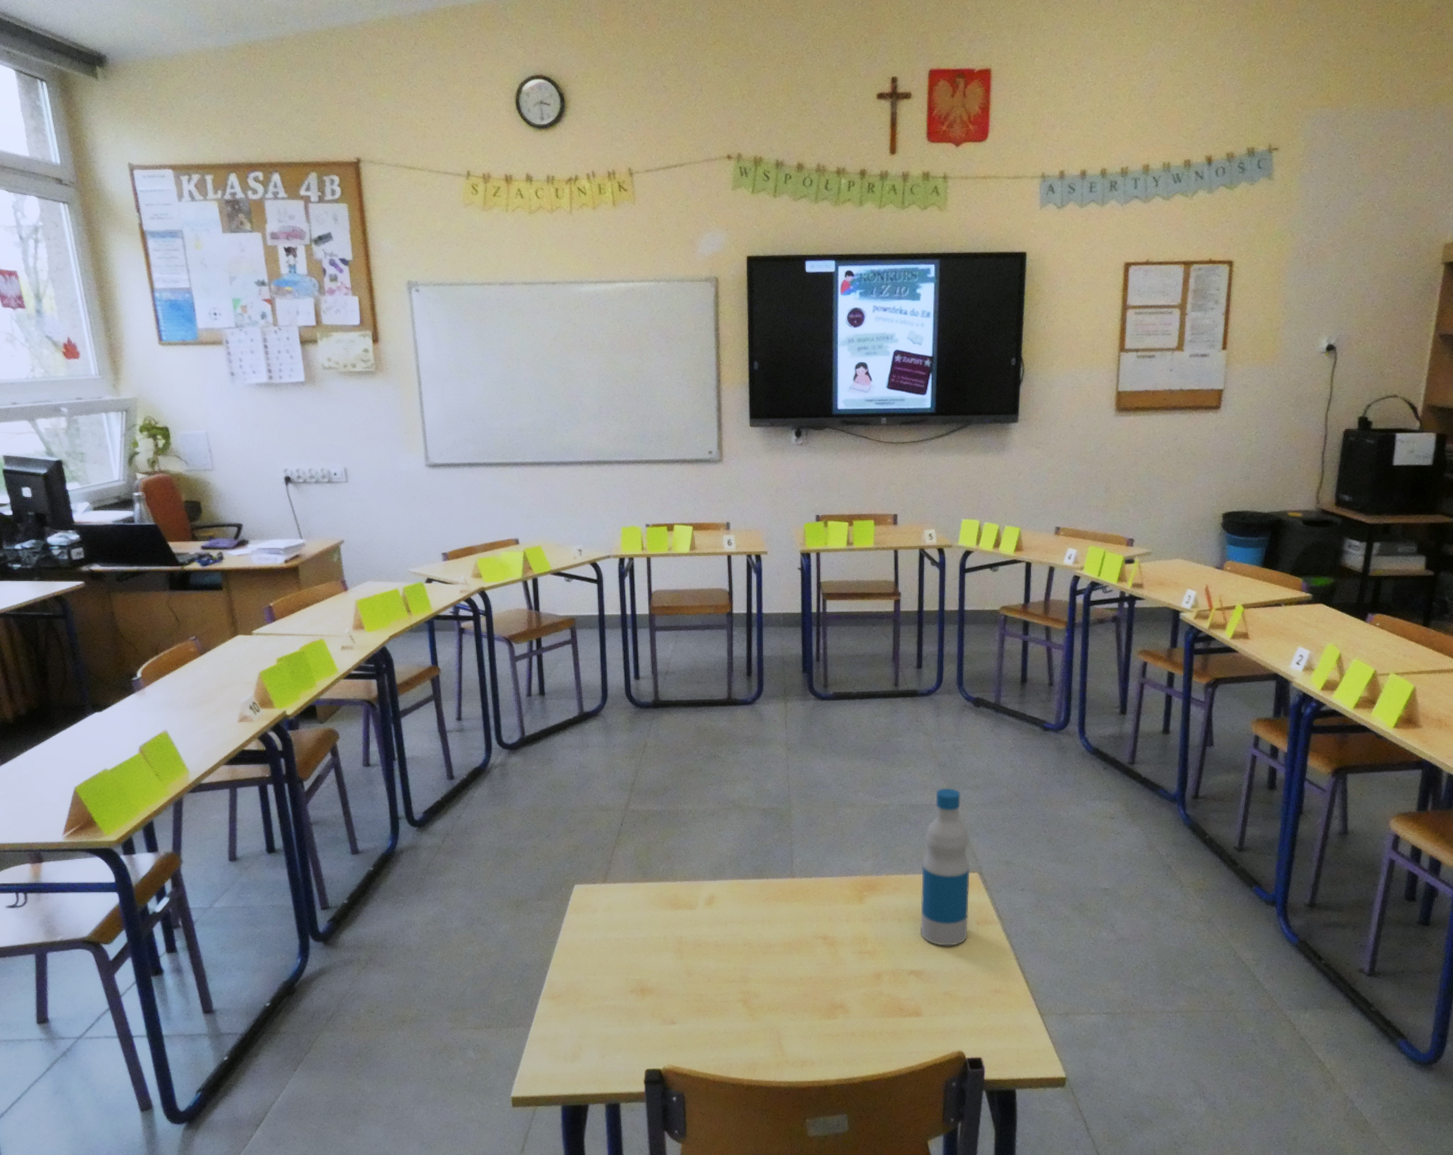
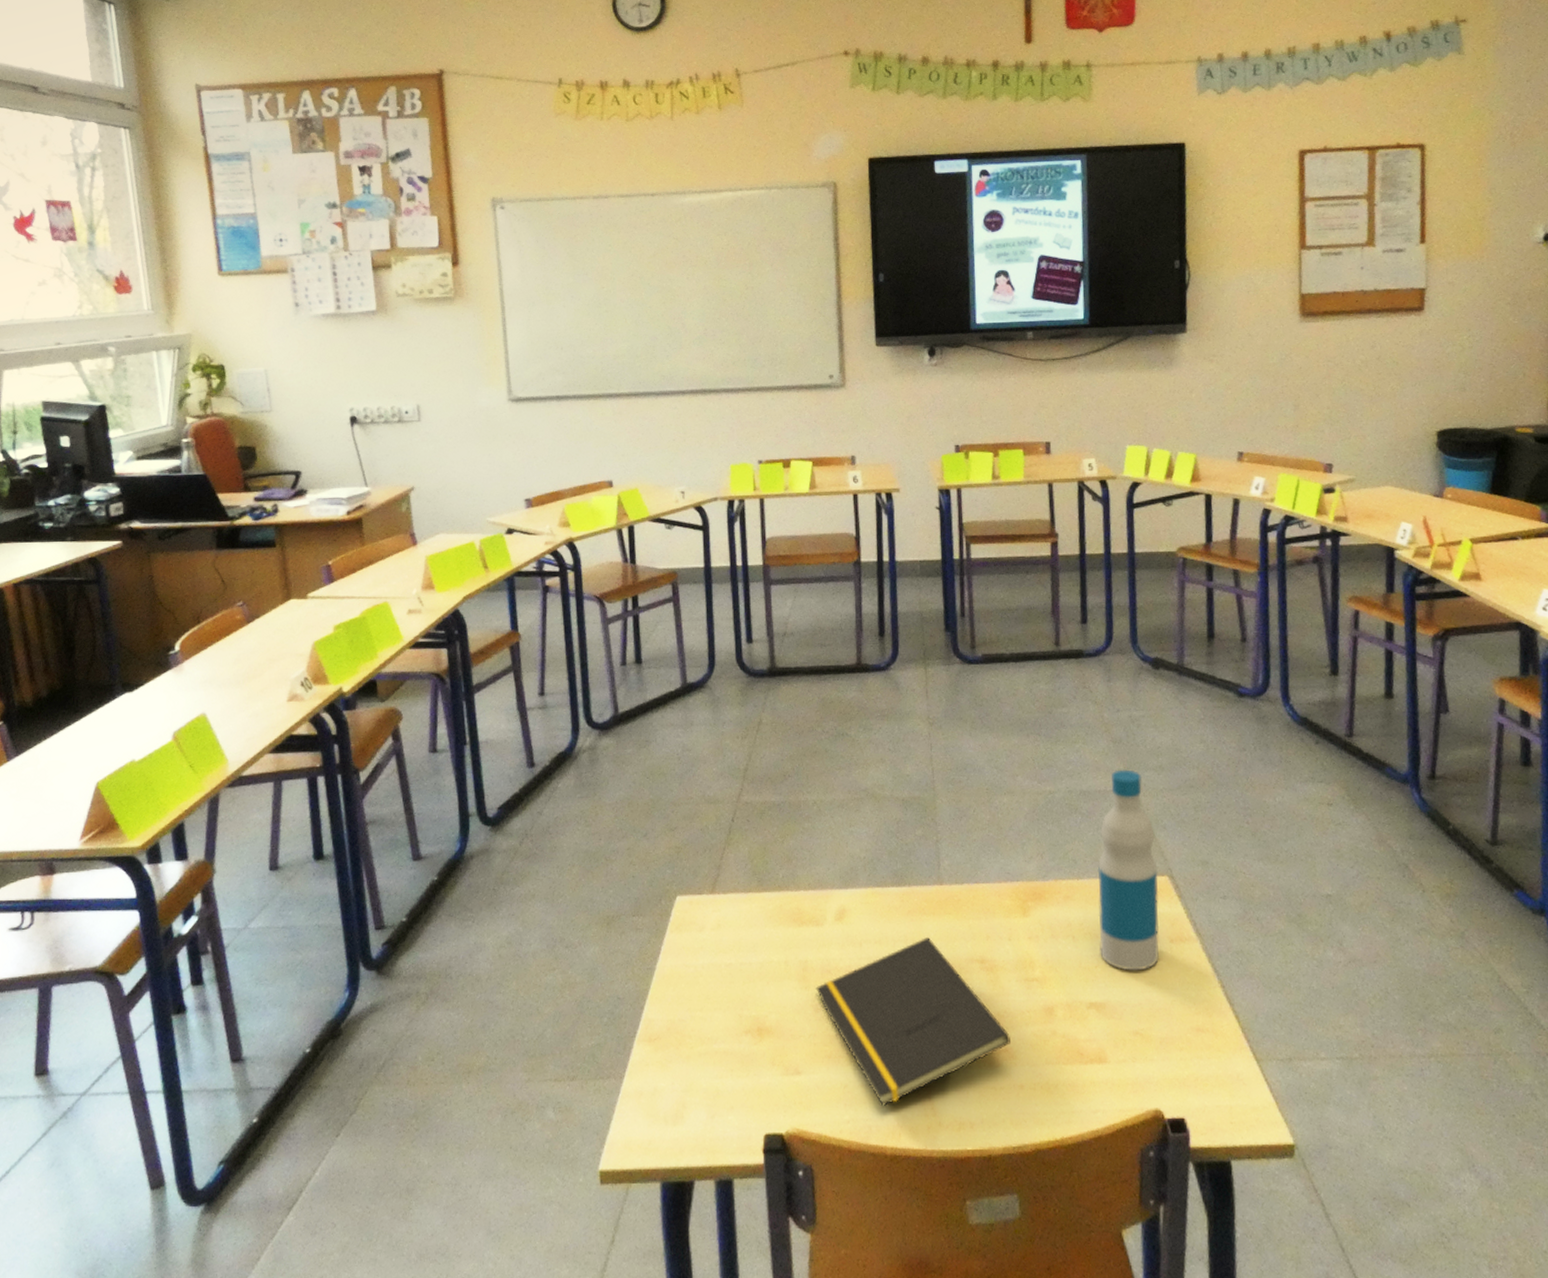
notepad: none [689,919,845,1049] -> present [816,937,1011,1107]

